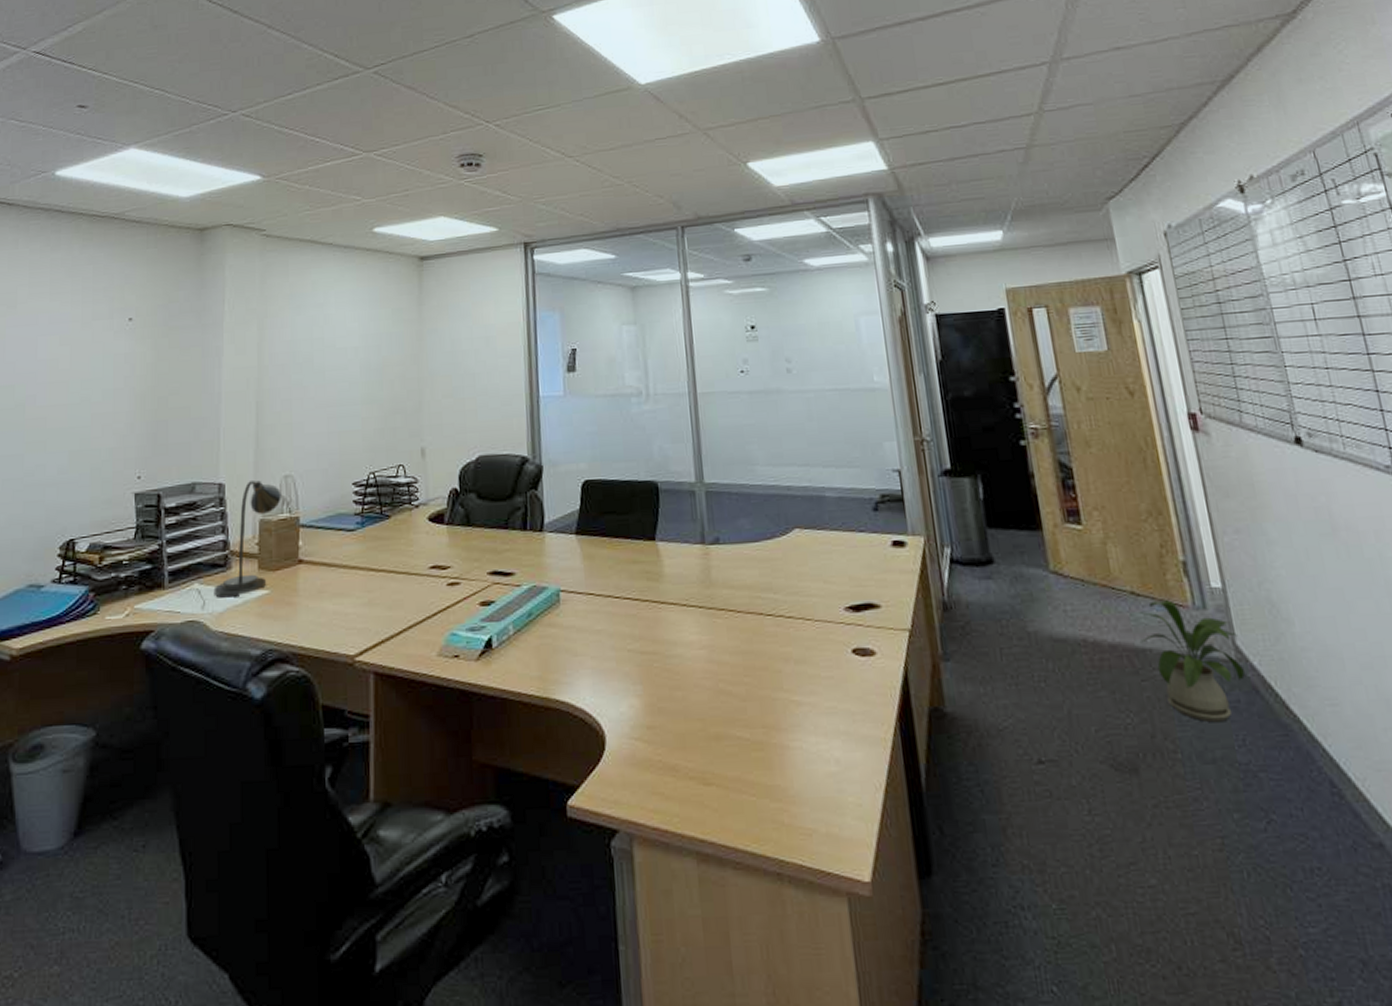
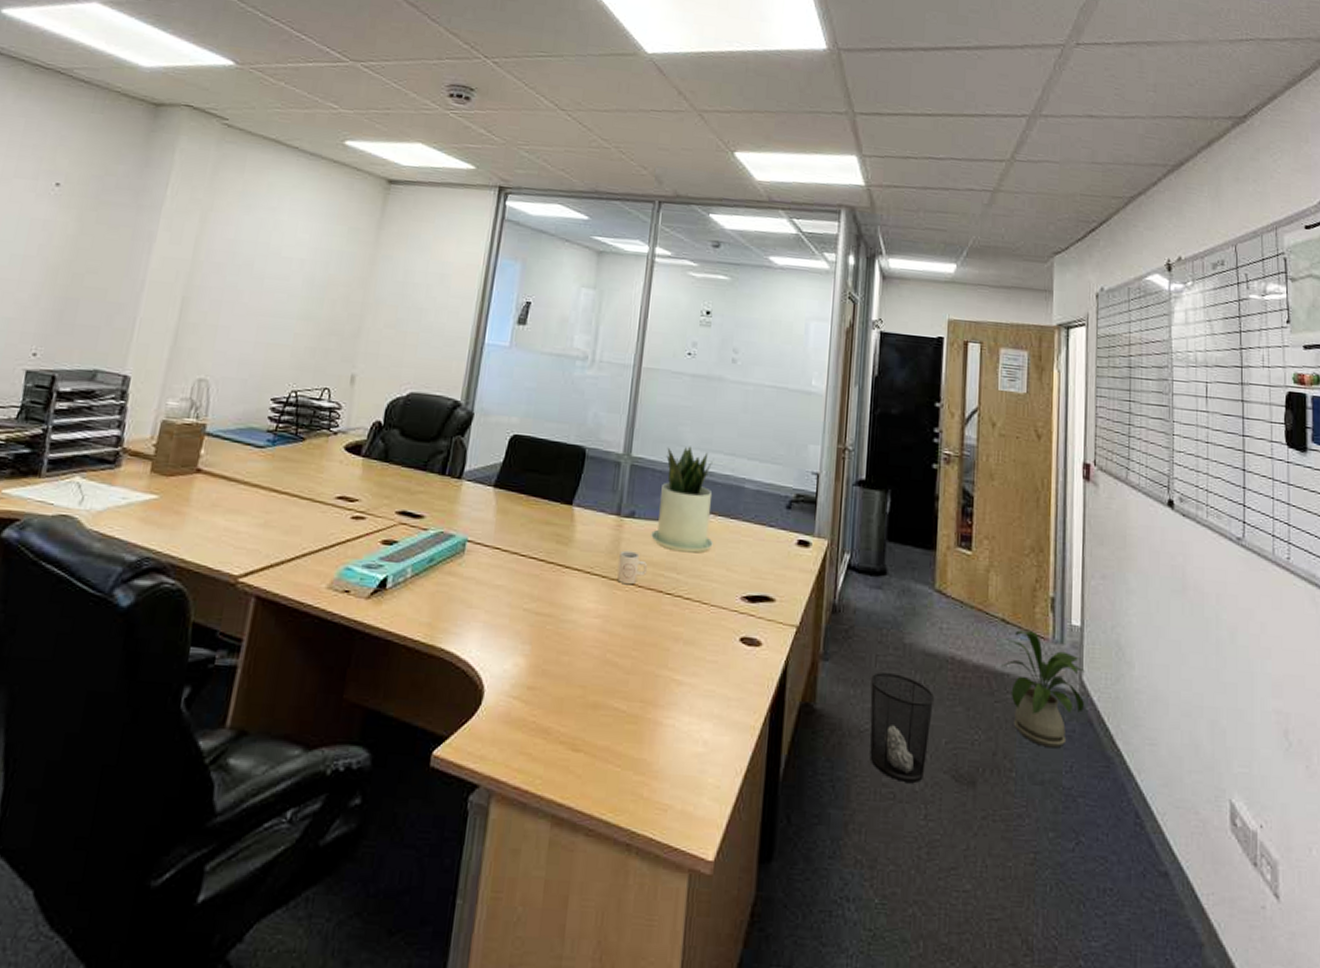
desk lamp: present [213,479,281,598] -> none [95,377,192,497]
mug: none [711,577,744,612] -> present [616,550,648,585]
planter: none [738,463,805,571] -> present [651,446,713,553]
waste bin: none [998,664,1079,777] -> present [870,671,935,783]

